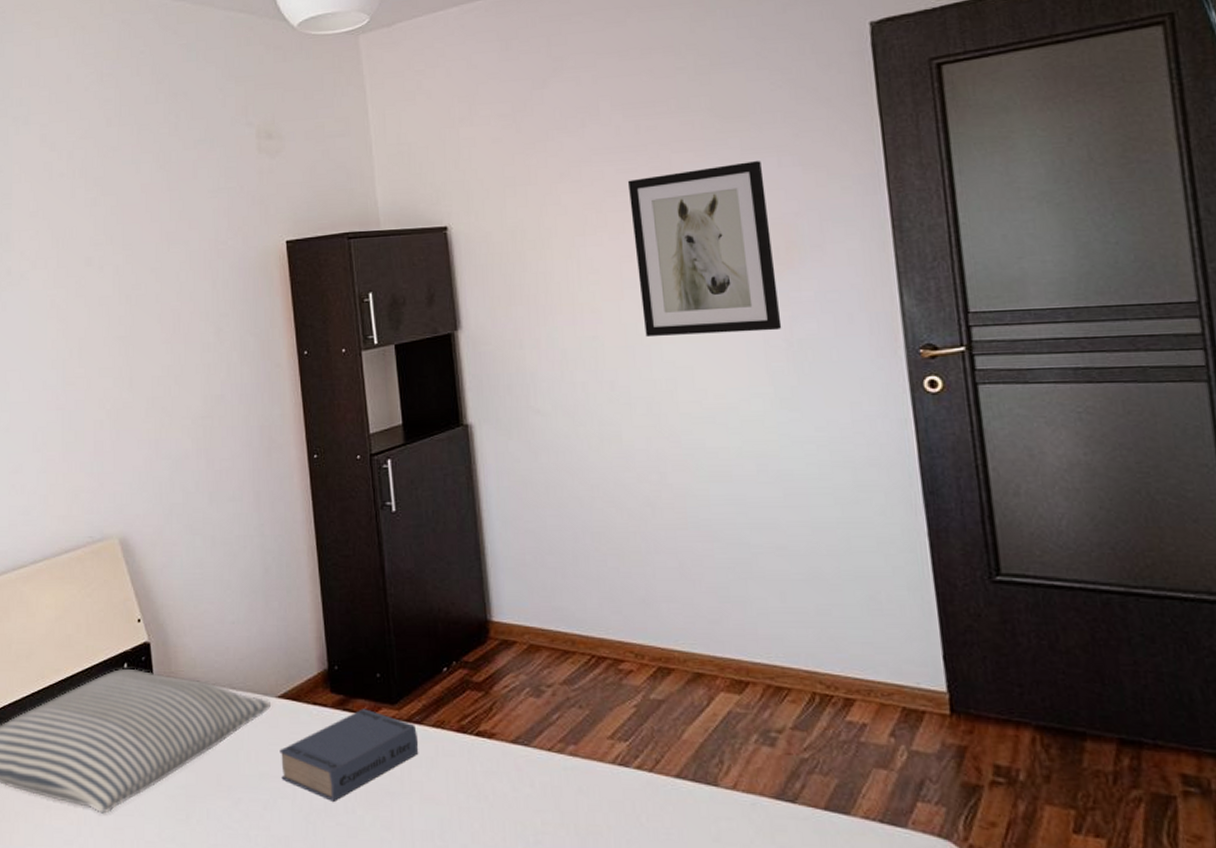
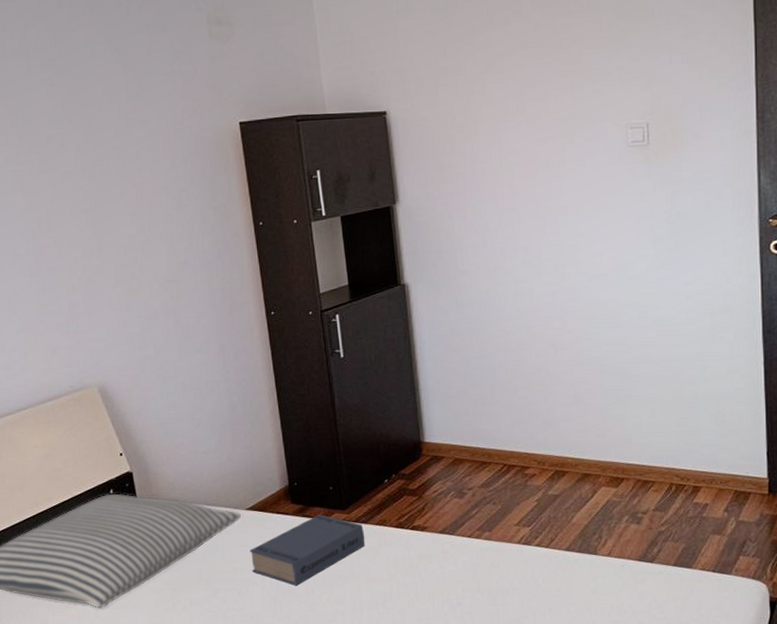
wall art: present [627,161,782,338] -> none [543,58,665,210]

